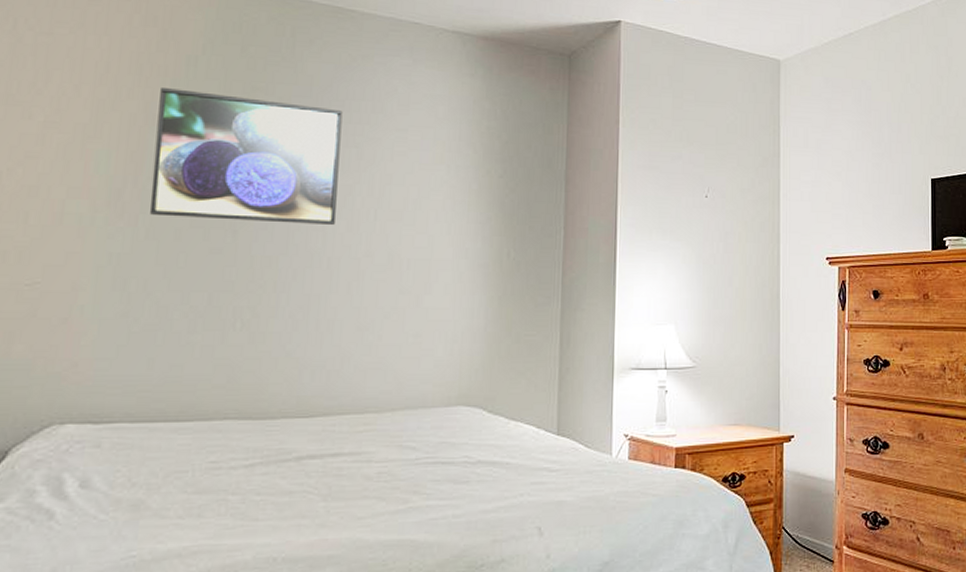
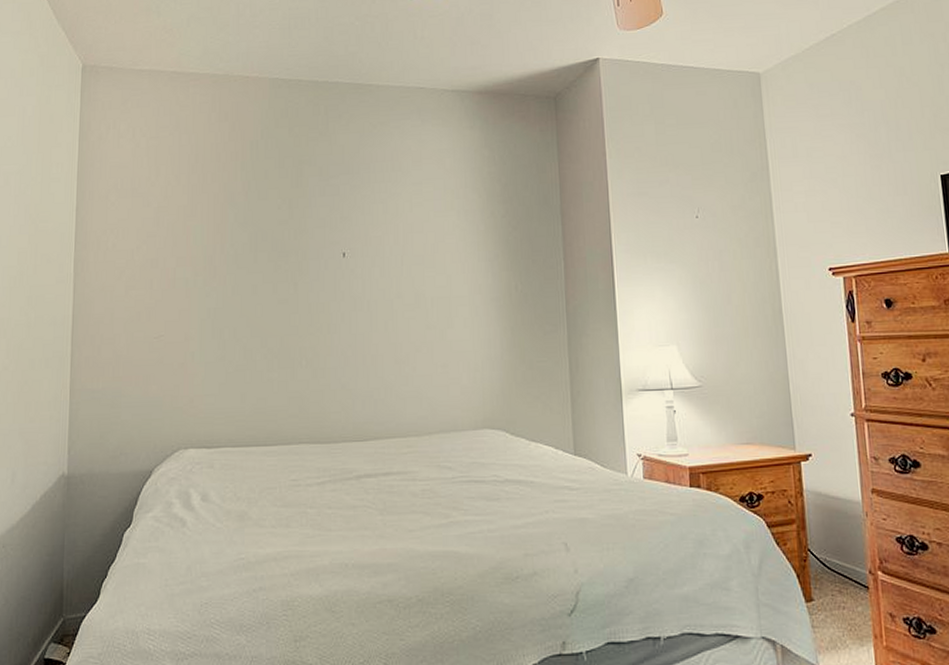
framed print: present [150,88,343,225] -> none [233,169,370,276]

